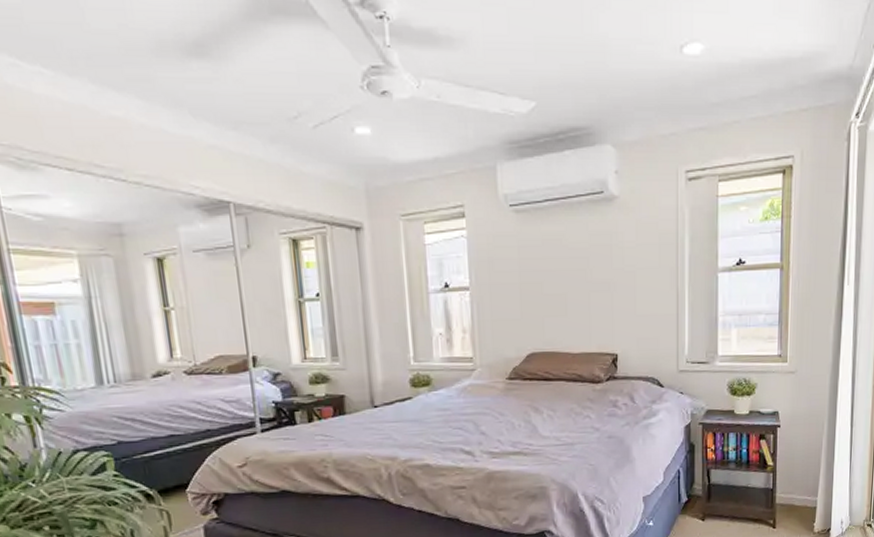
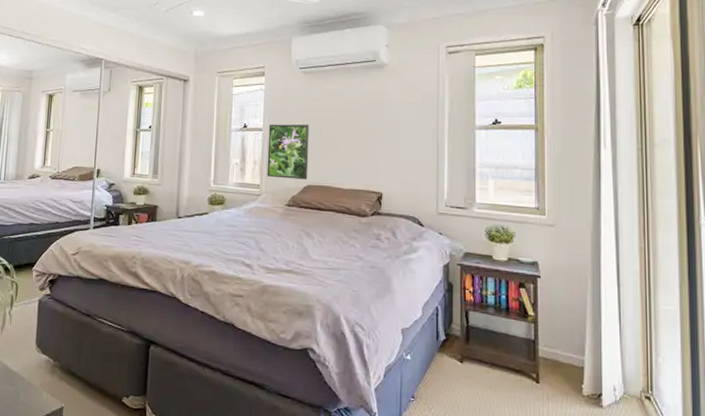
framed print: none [476,278,531,348] -> present [267,124,310,180]

